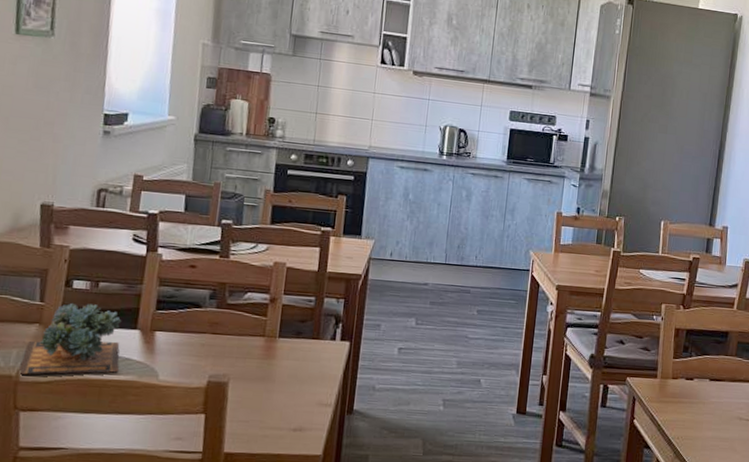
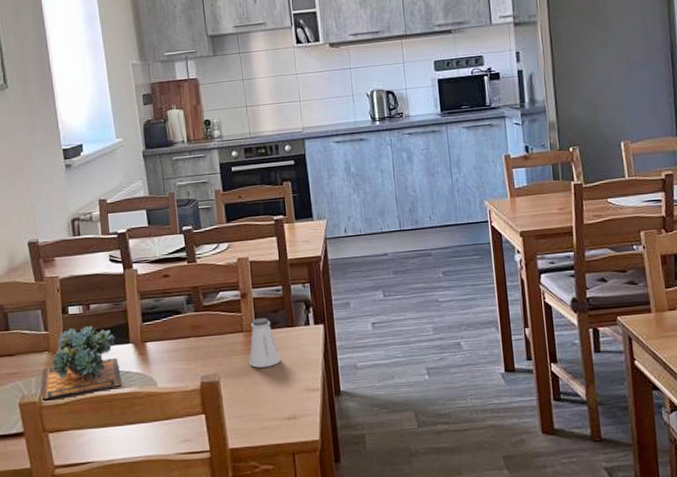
saltshaker: none [265,325,299,376] -> present [249,318,281,368]

